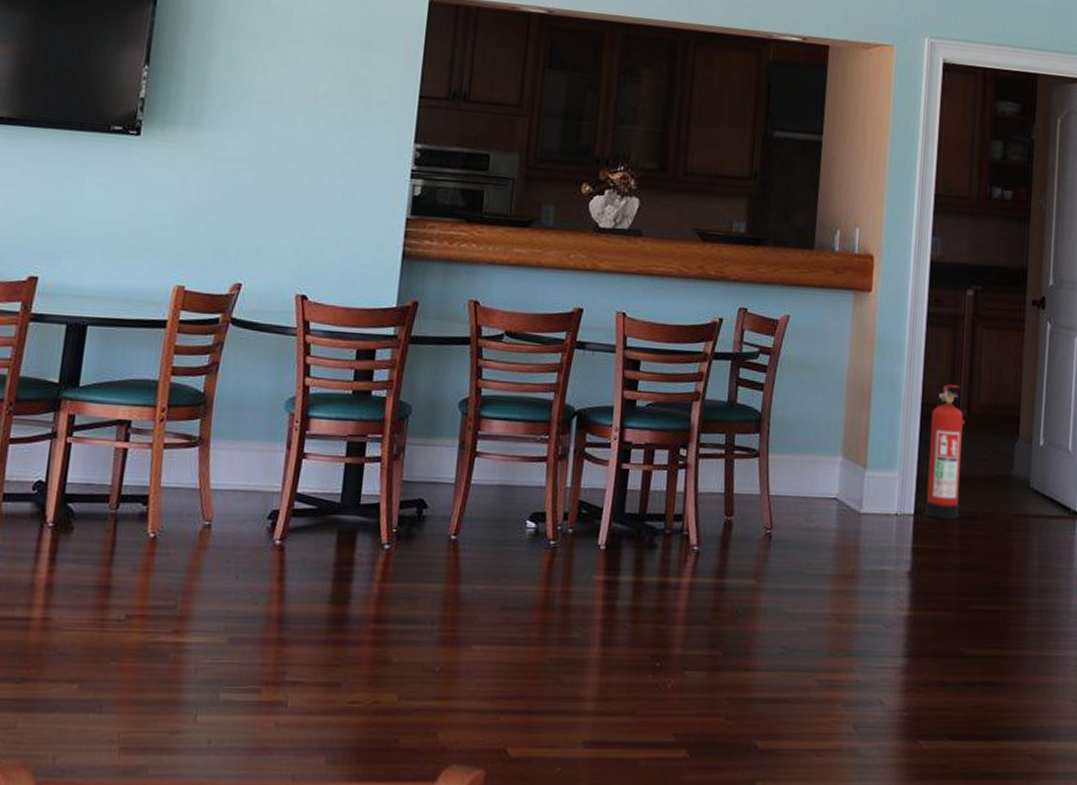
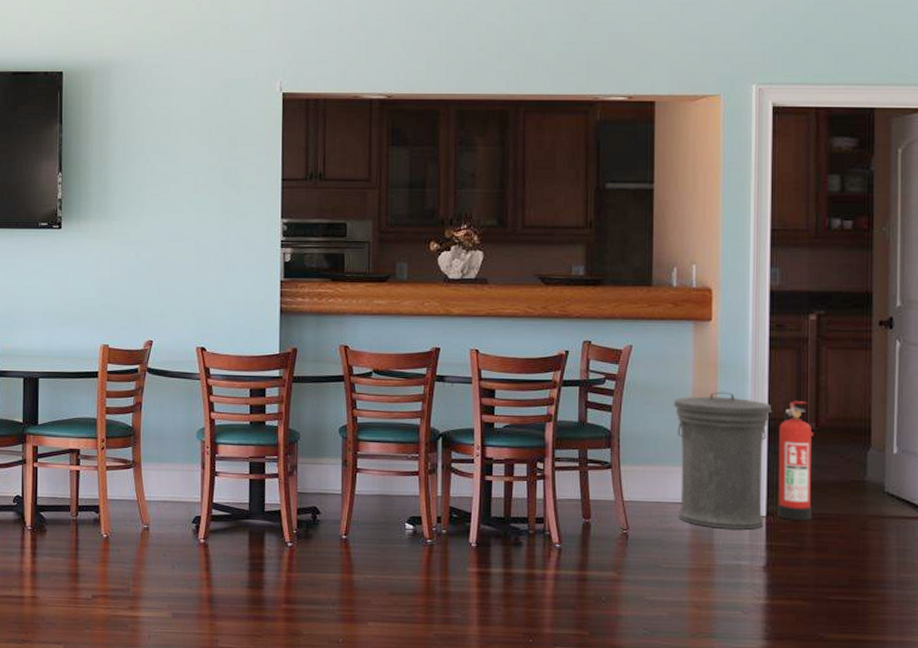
trash can: none [826,371,926,530] -> present [673,391,772,530]

